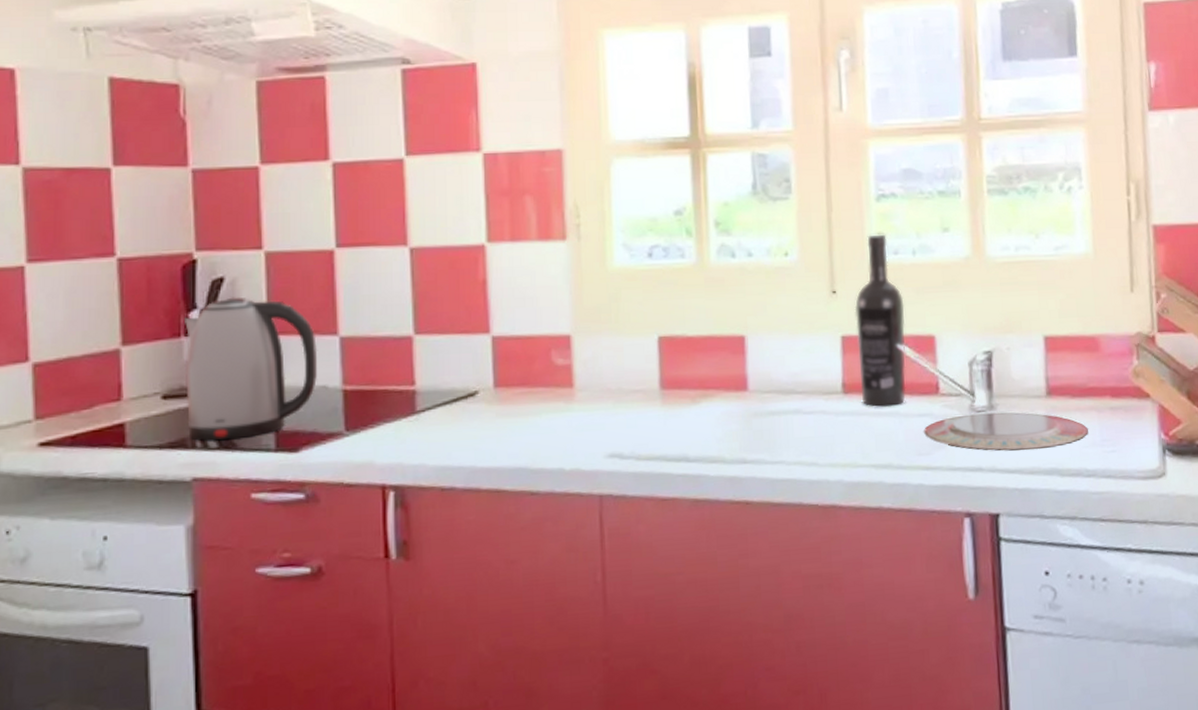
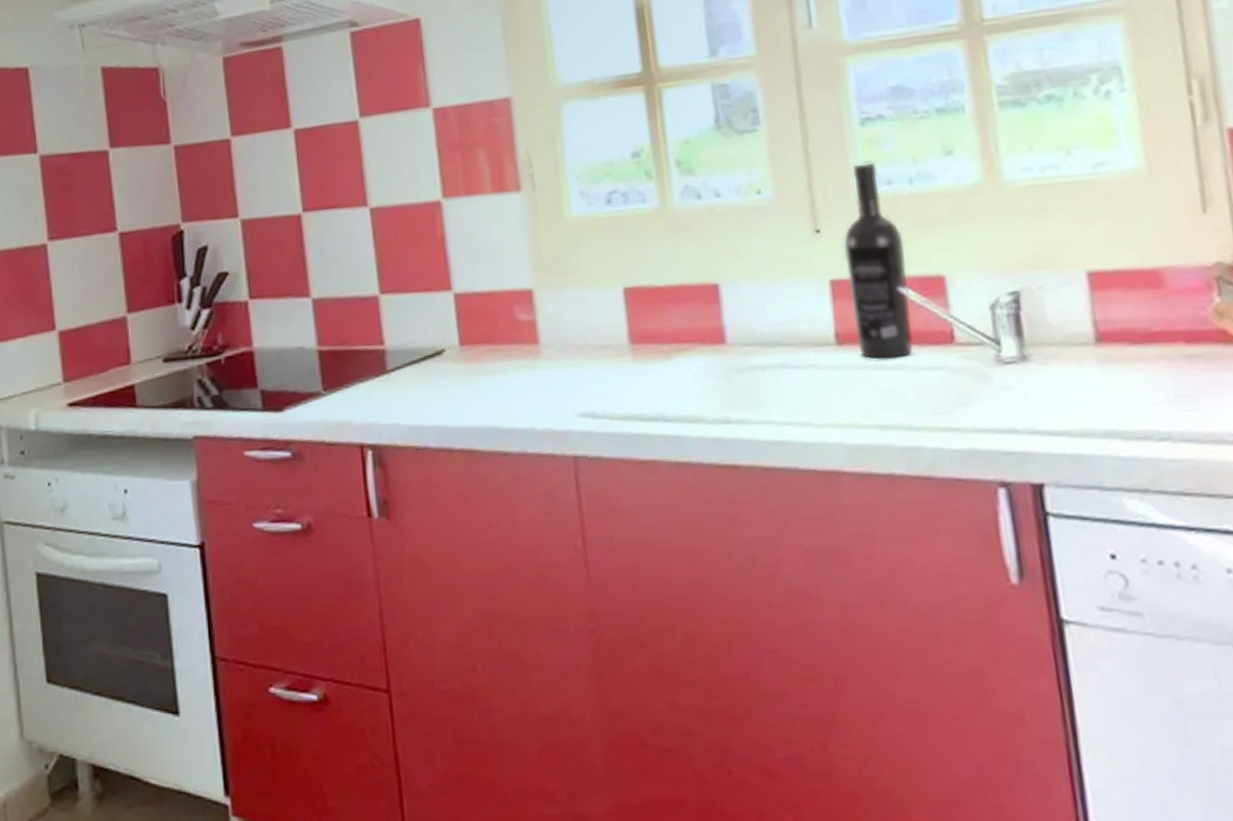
kettle: present [184,297,318,442] -> none [177,264,294,402]
plate: present [923,411,1088,451] -> none [937,362,1157,410]

